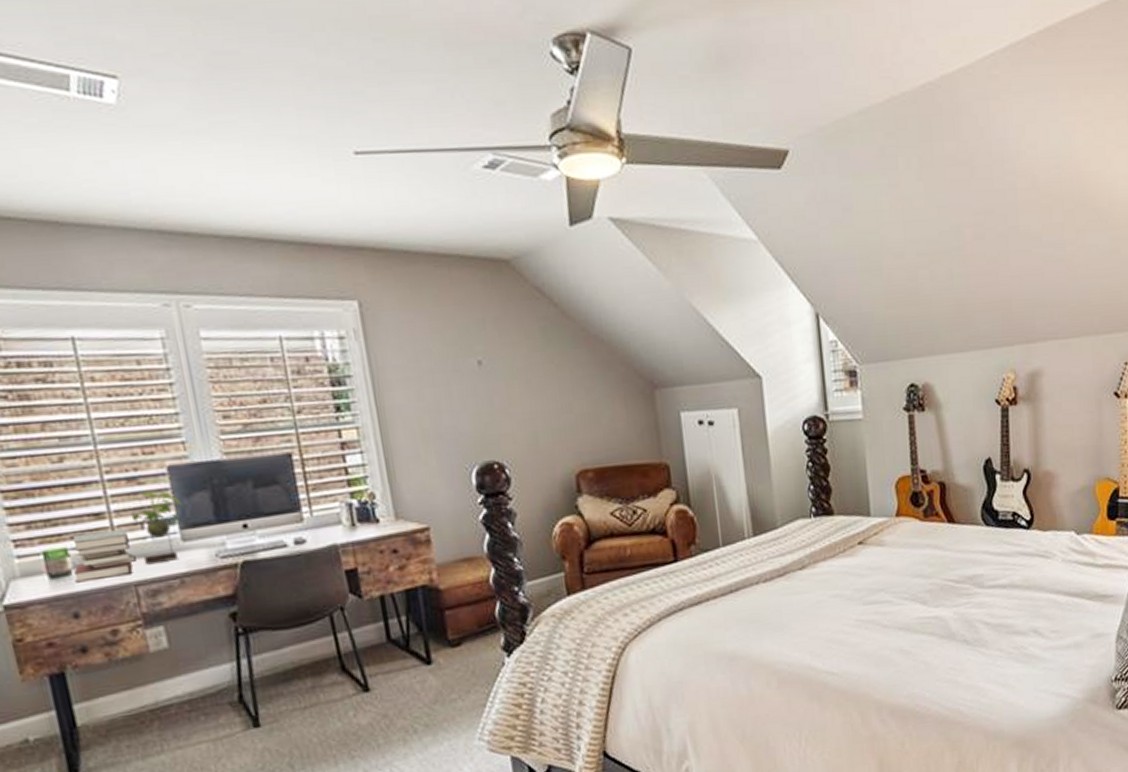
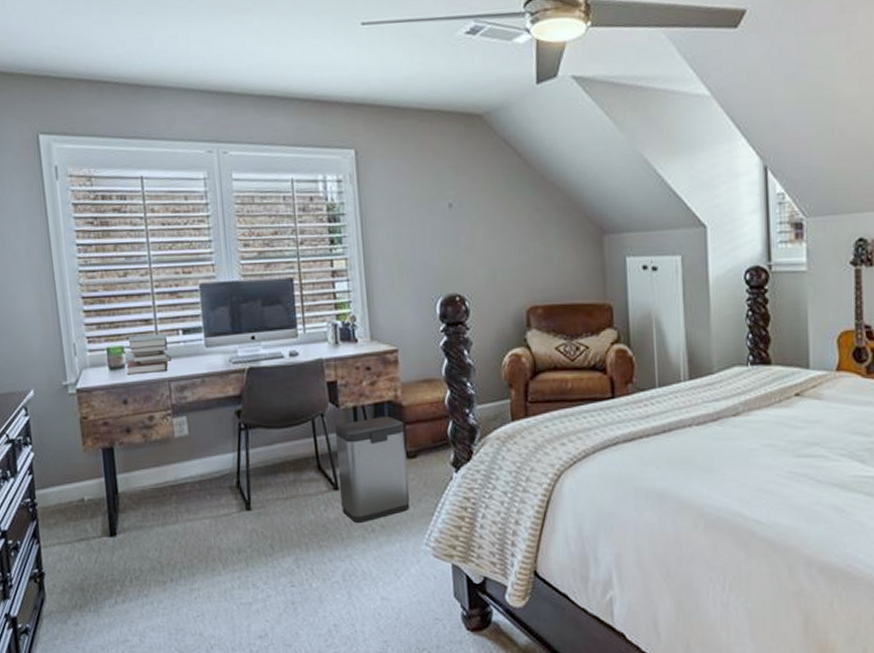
plant: present [125,489,182,565] -> none [168,302,208,365]
pedal bin: none [358,603,457,726] -> present [334,416,410,523]

